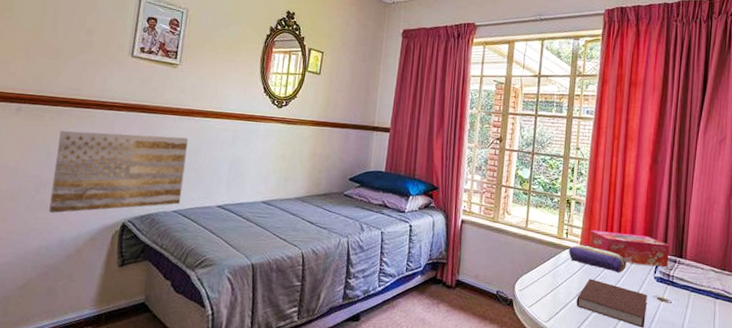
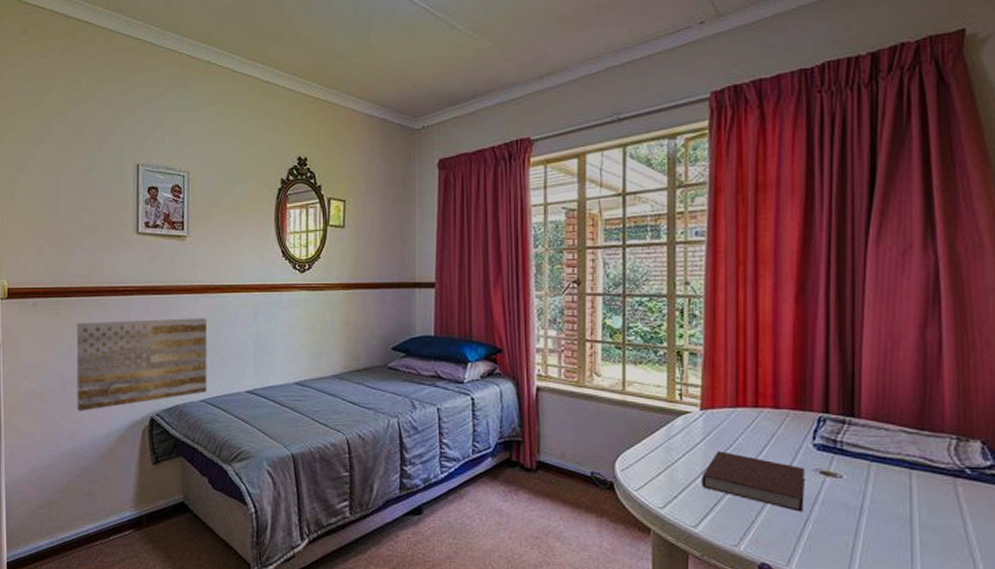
pencil case: present [568,244,627,273] -> none [685,407,770,441]
tissue box: present [589,230,669,268] -> none [713,388,833,431]

